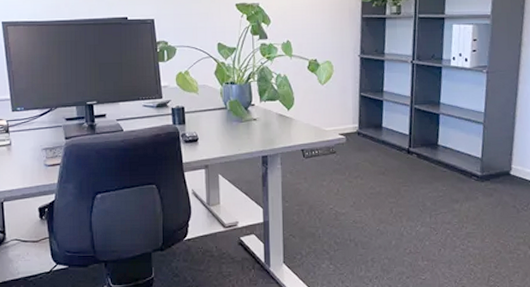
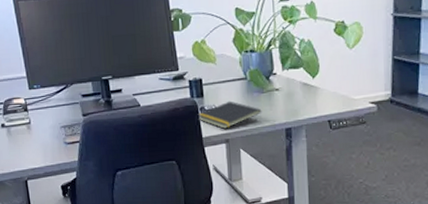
notepad: none [178,128,241,155] -> present [197,100,262,129]

